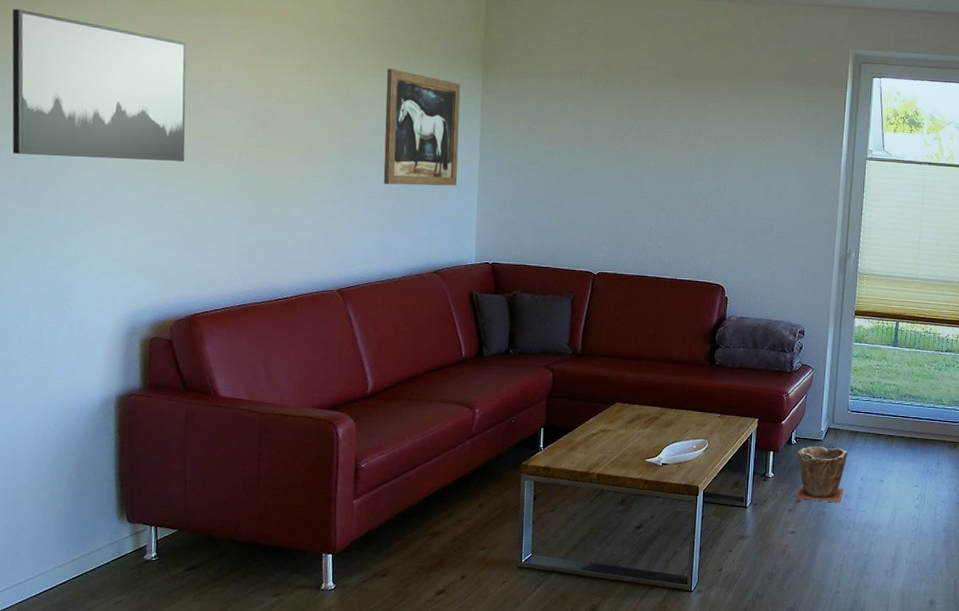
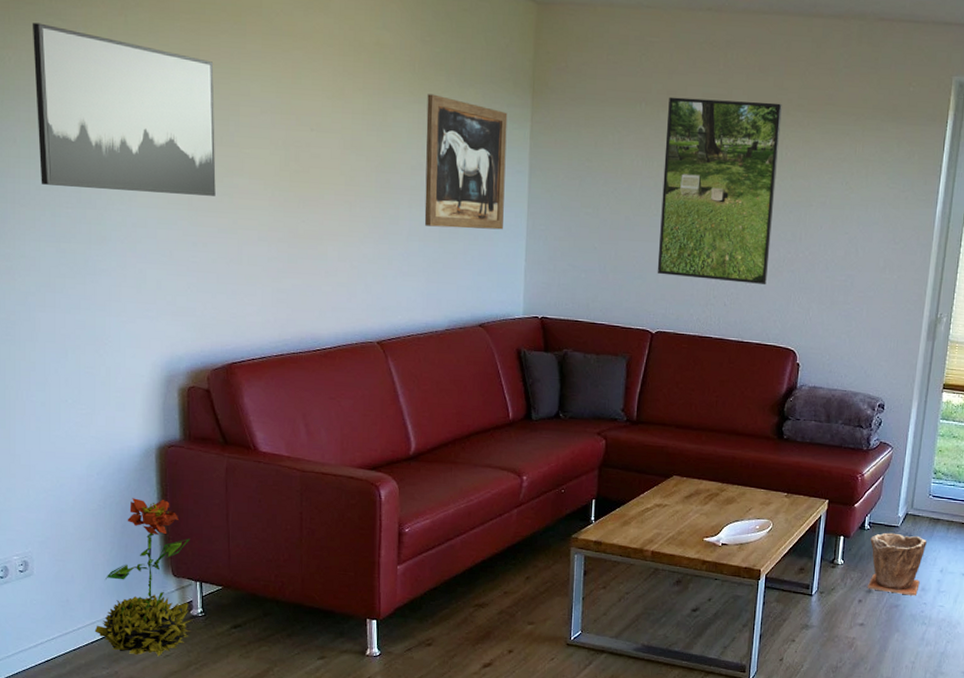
decorative plant: none [43,446,148,604] -> present [94,498,194,657]
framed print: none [597,69,705,228] -> present [657,97,782,284]

